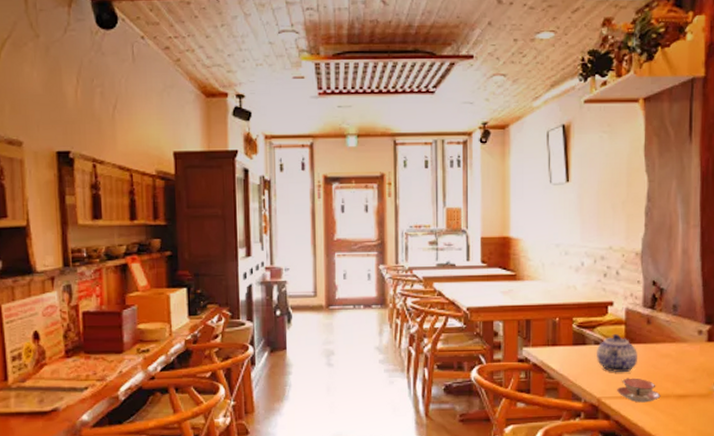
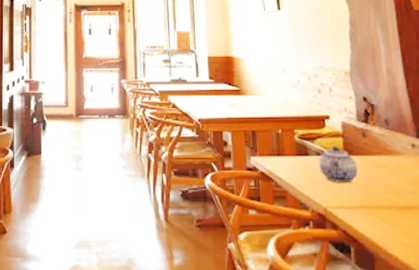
teacup: present [617,378,661,403] -> none [341,188,384,213]

